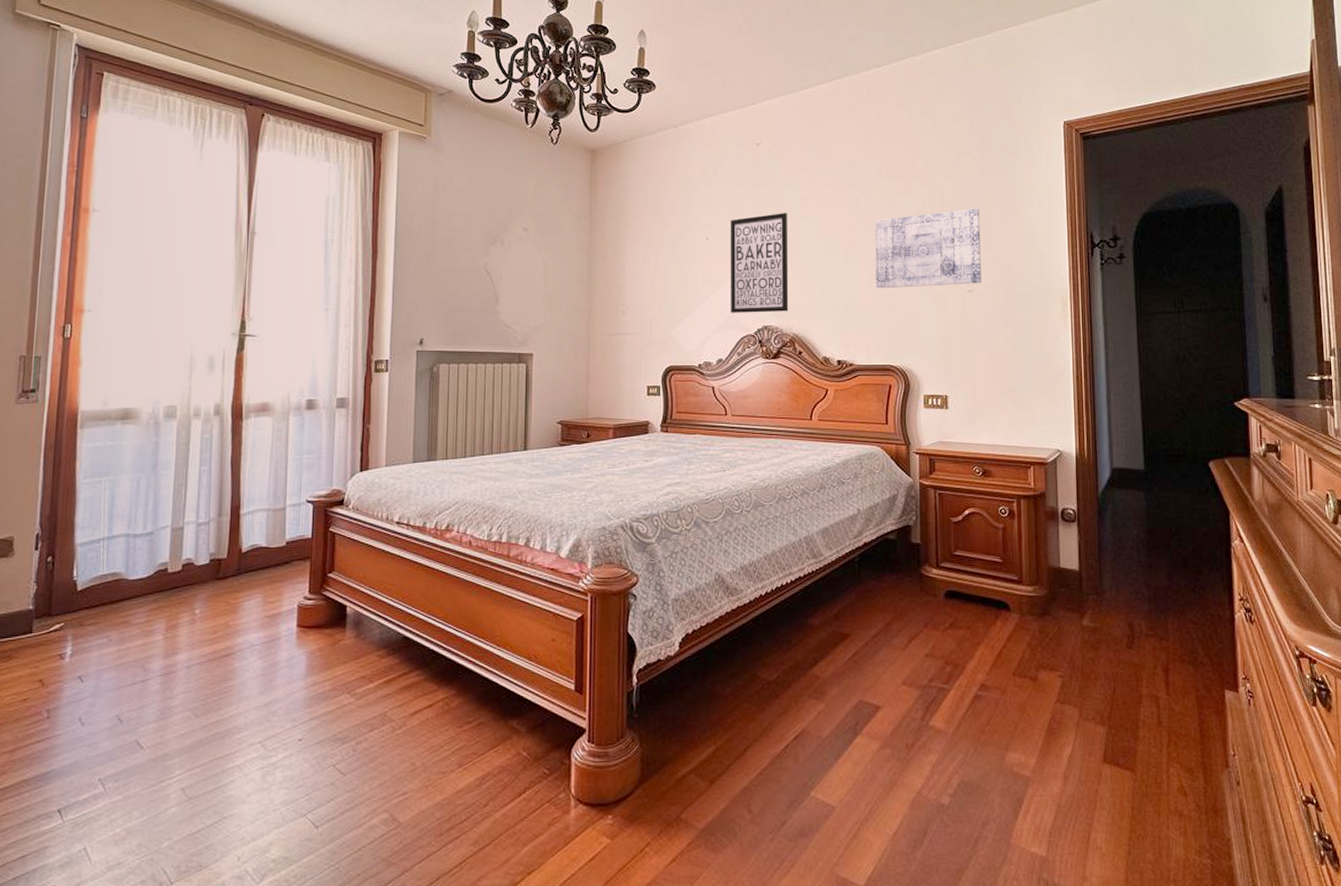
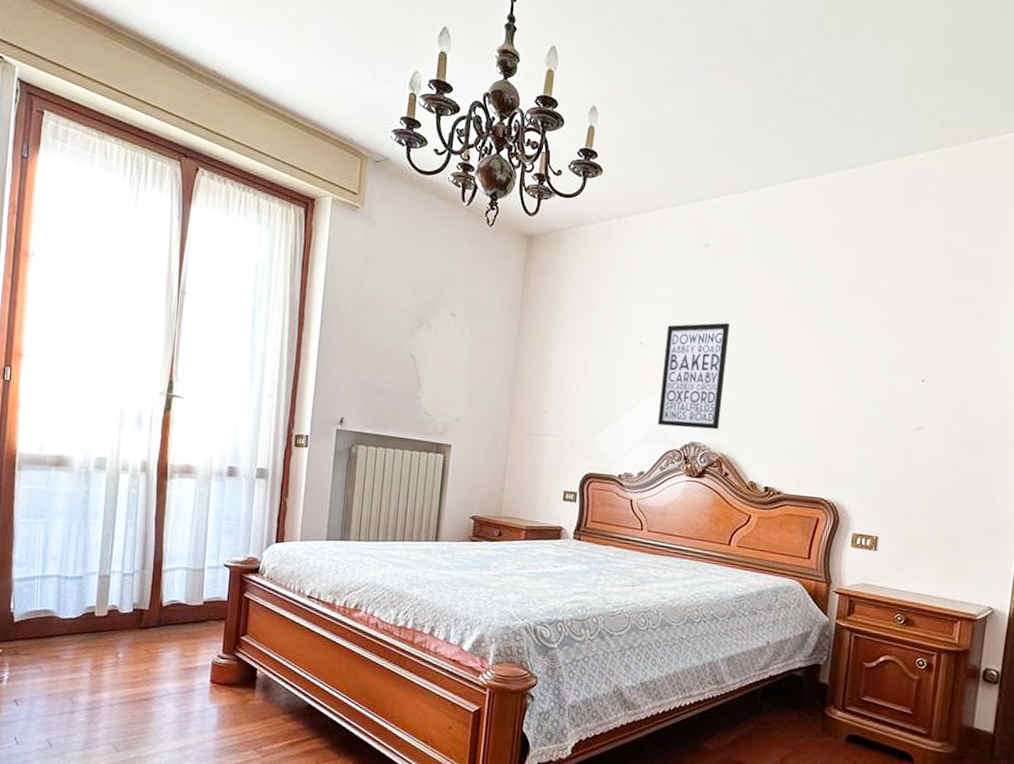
wall art: present [875,209,981,289] -> none [816,338,943,421]

